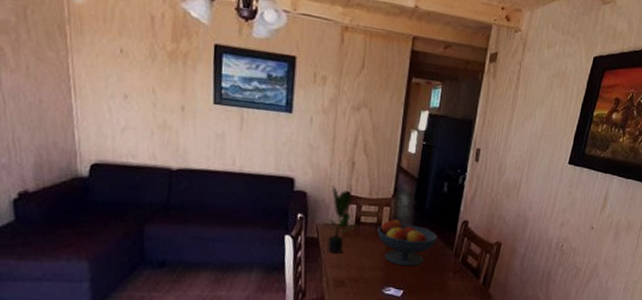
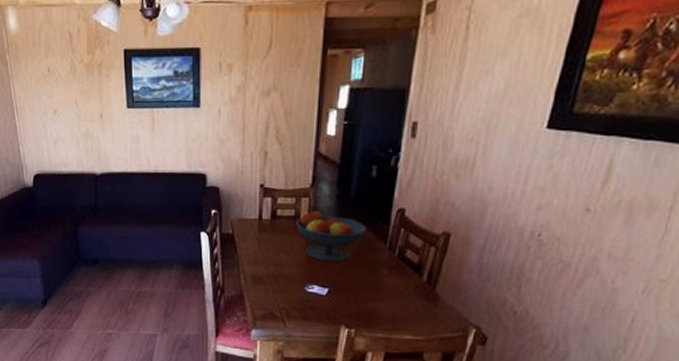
potted plant: present [322,185,358,254] -> none [237,179,274,250]

